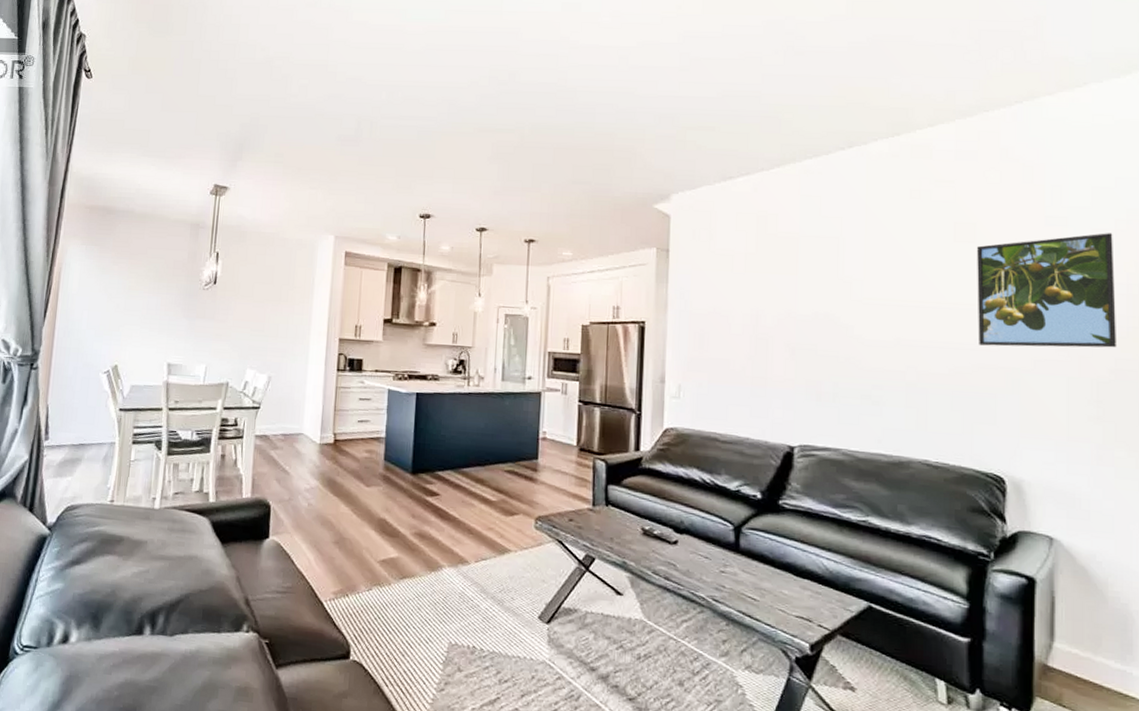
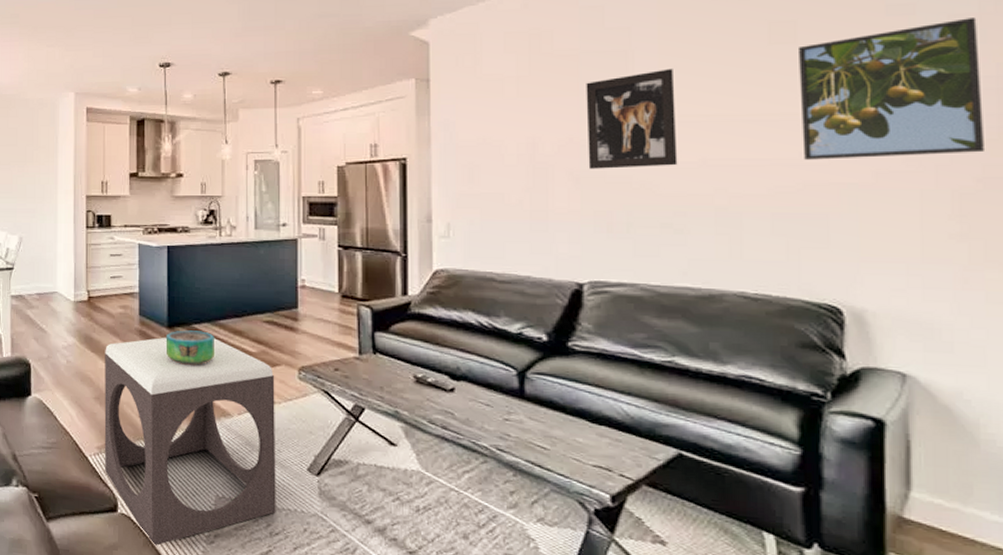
footstool: none [340,483,513,694] -> present [104,338,276,547]
decorative bowl: none [408,477,457,512] -> present [165,330,215,365]
wall art: none [803,256,878,344] -> present [586,68,678,169]

